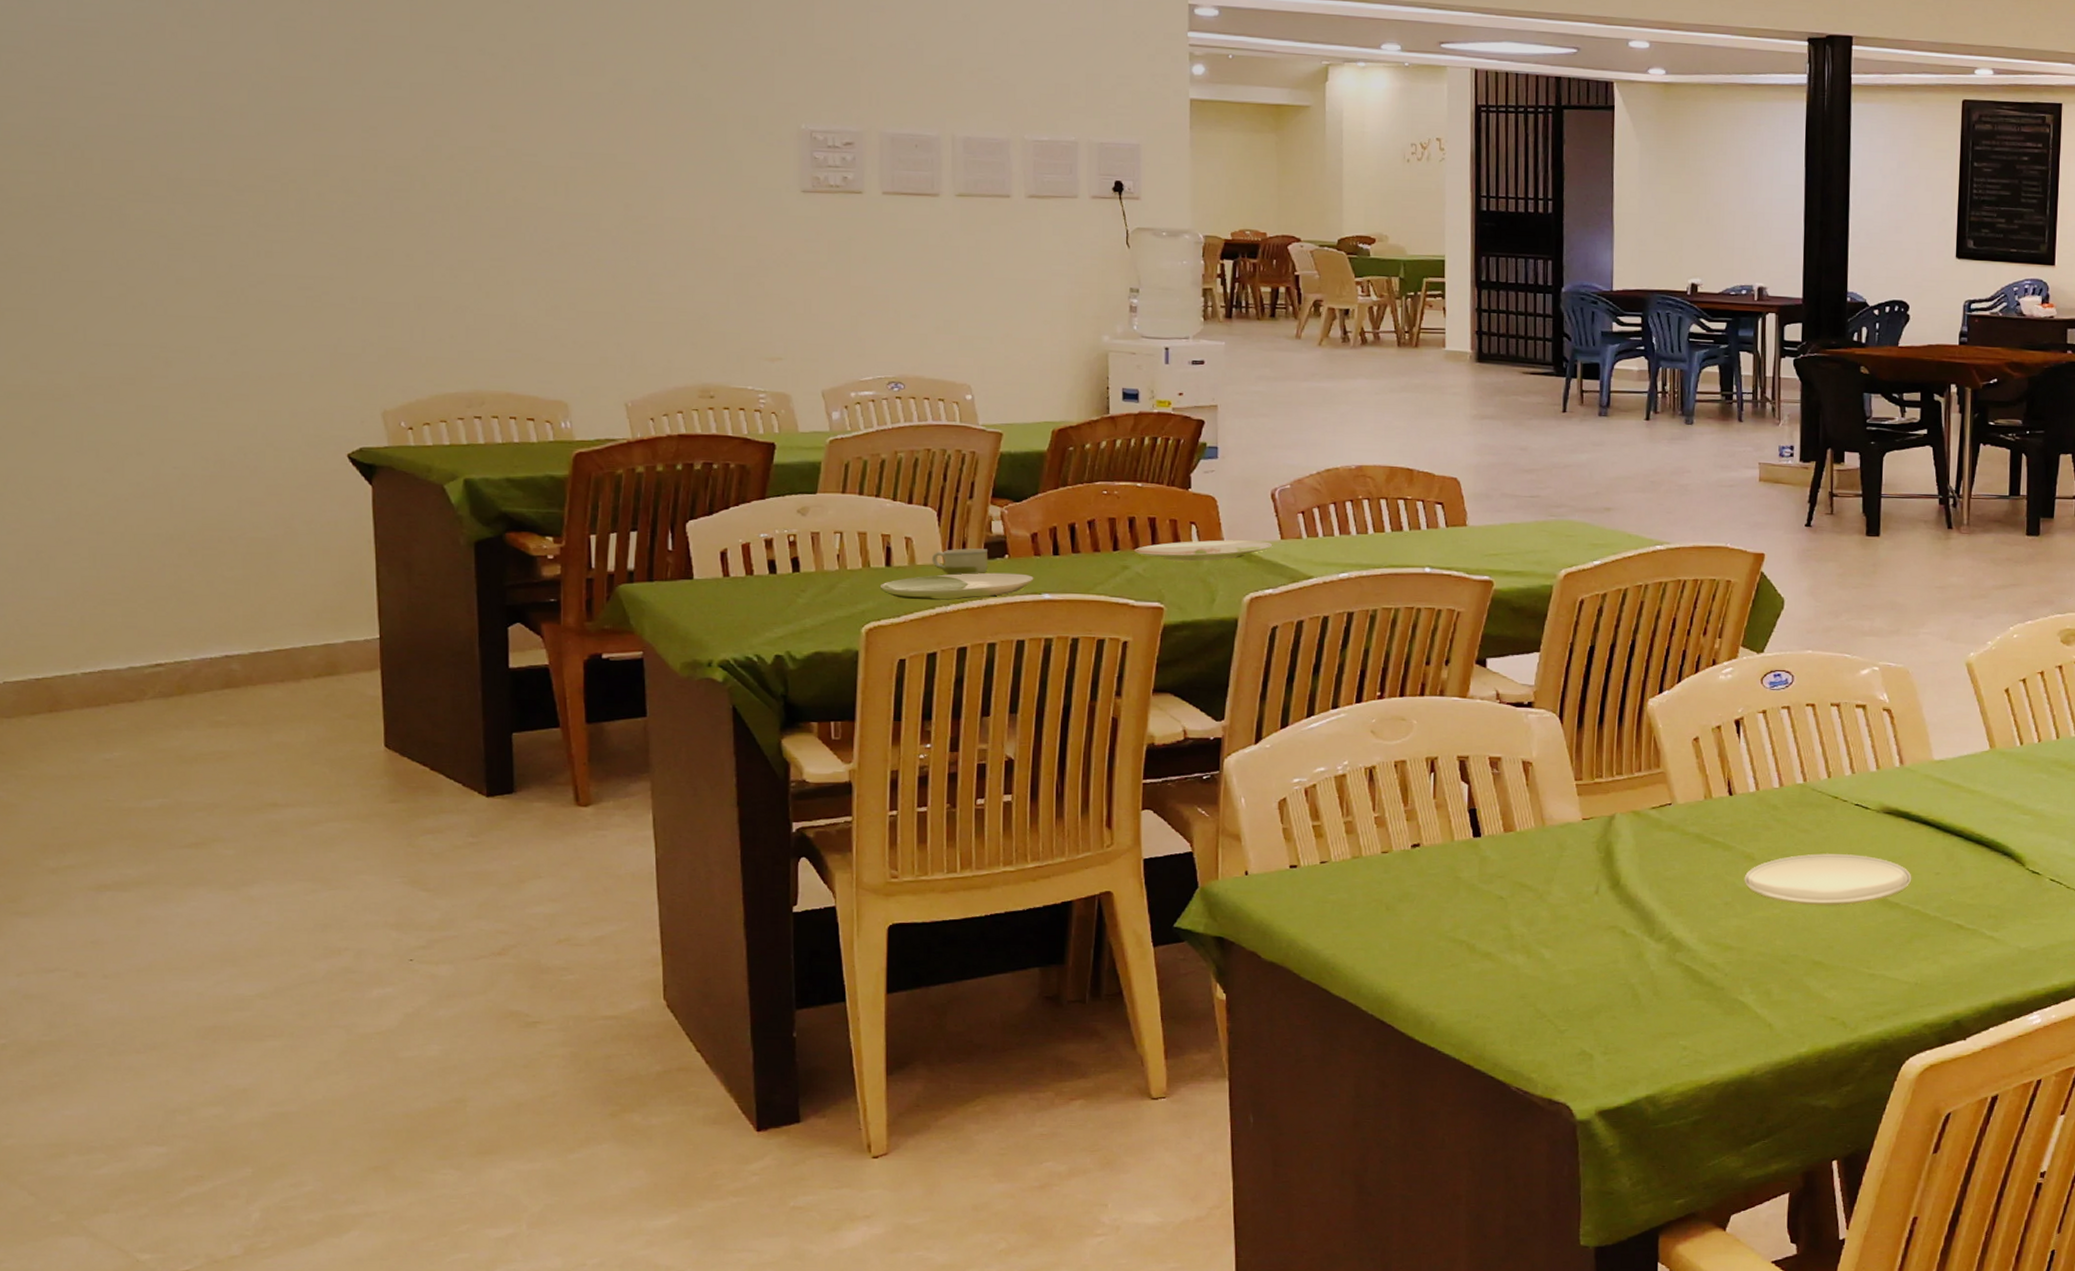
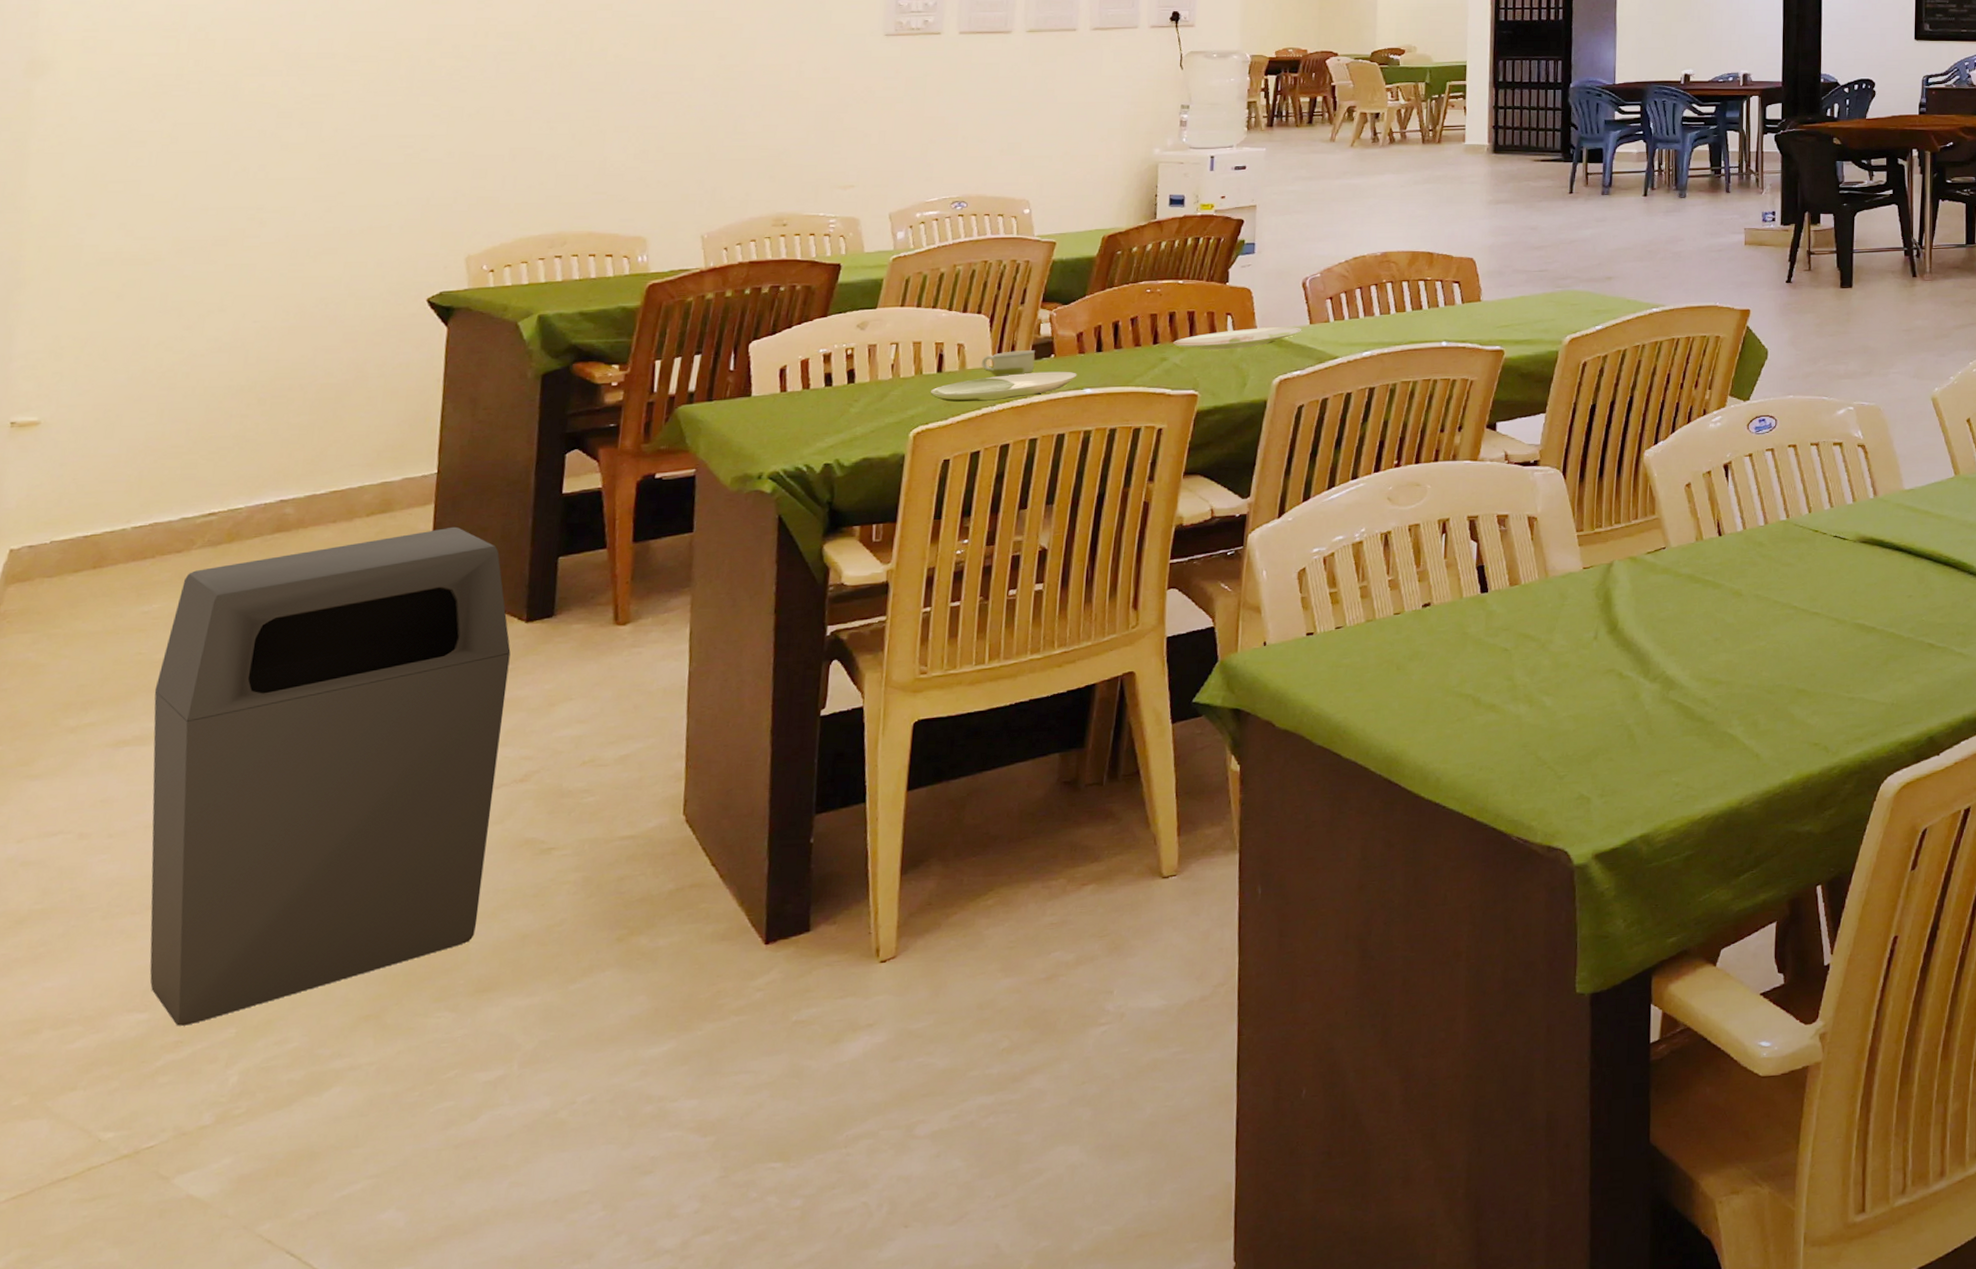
trash bin: none [127,694,475,1162] -> present [149,526,511,1026]
plate: present [1744,853,1912,906] -> none [1732,584,1887,636]

